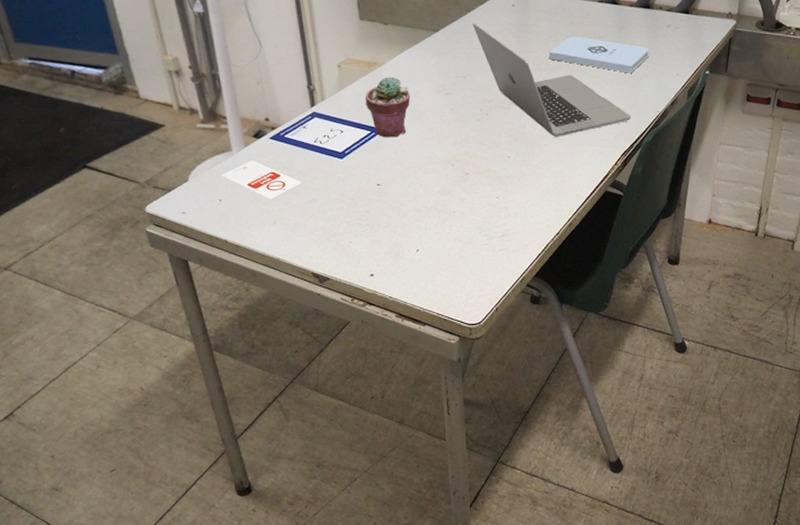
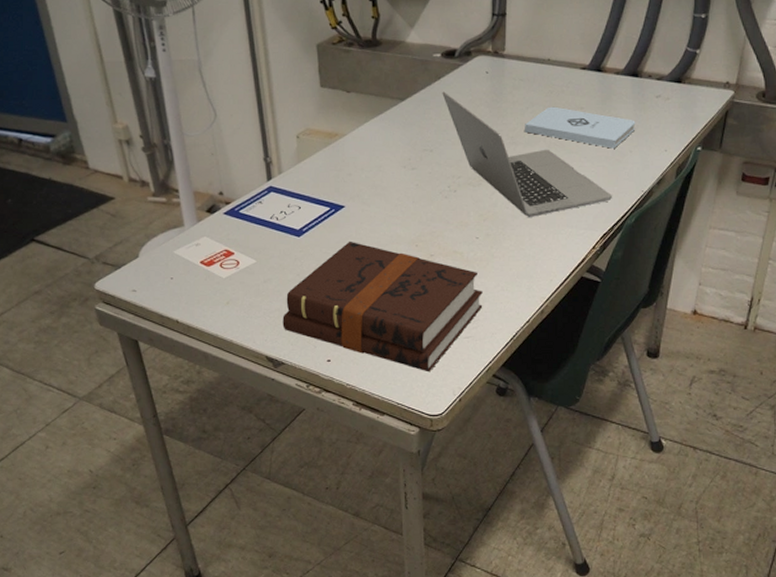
hardback book: none [327,161,516,284] -> present [282,241,483,372]
potted succulent: present [365,77,411,138] -> none [324,149,374,215]

